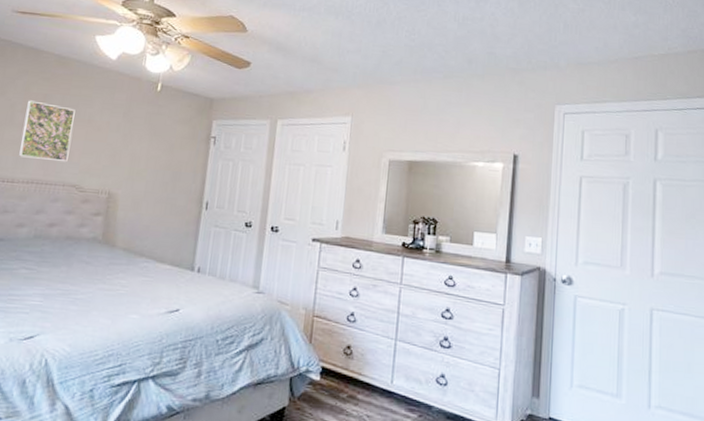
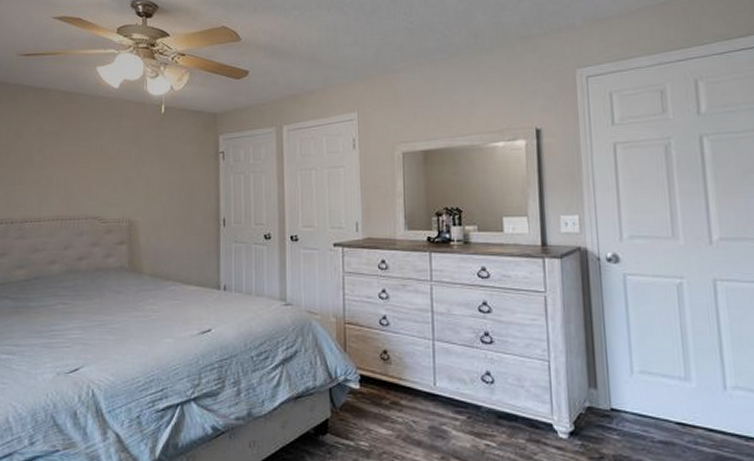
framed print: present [19,100,75,163] -> none [41,139,88,196]

